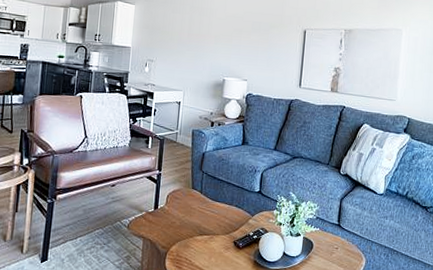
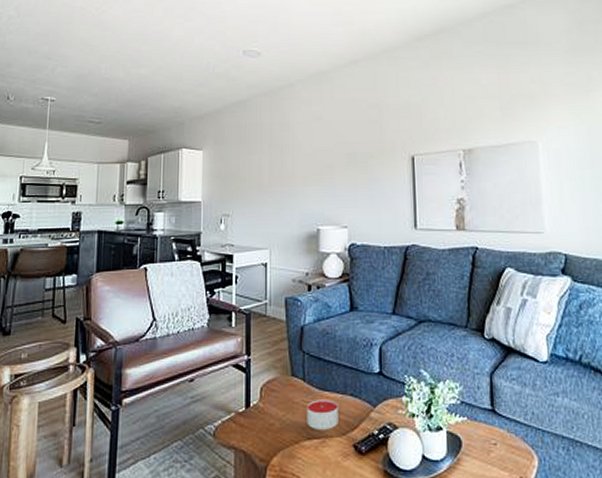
candle: none [200,207,225,230] -> present [307,399,338,430]

